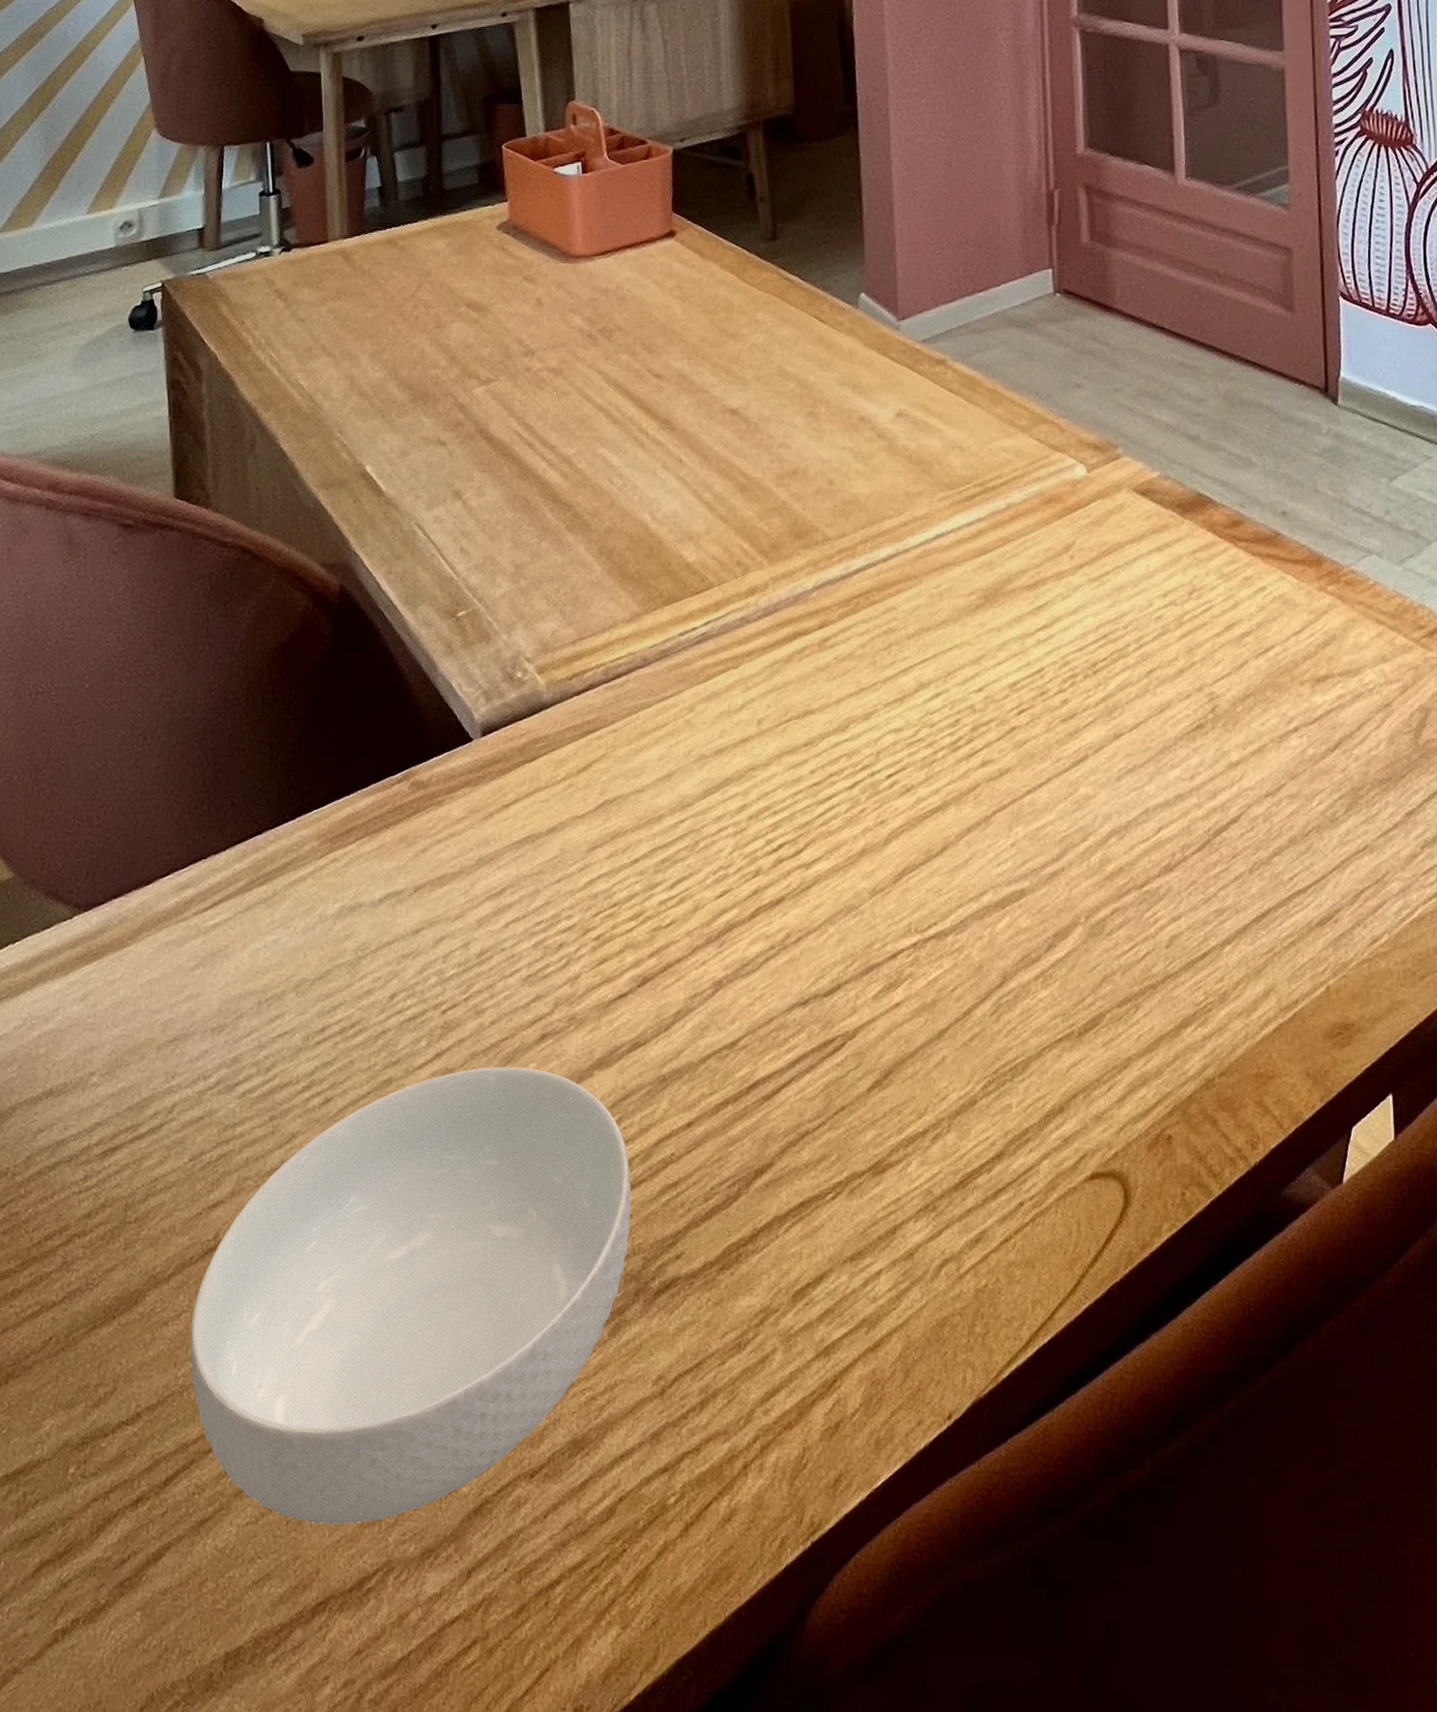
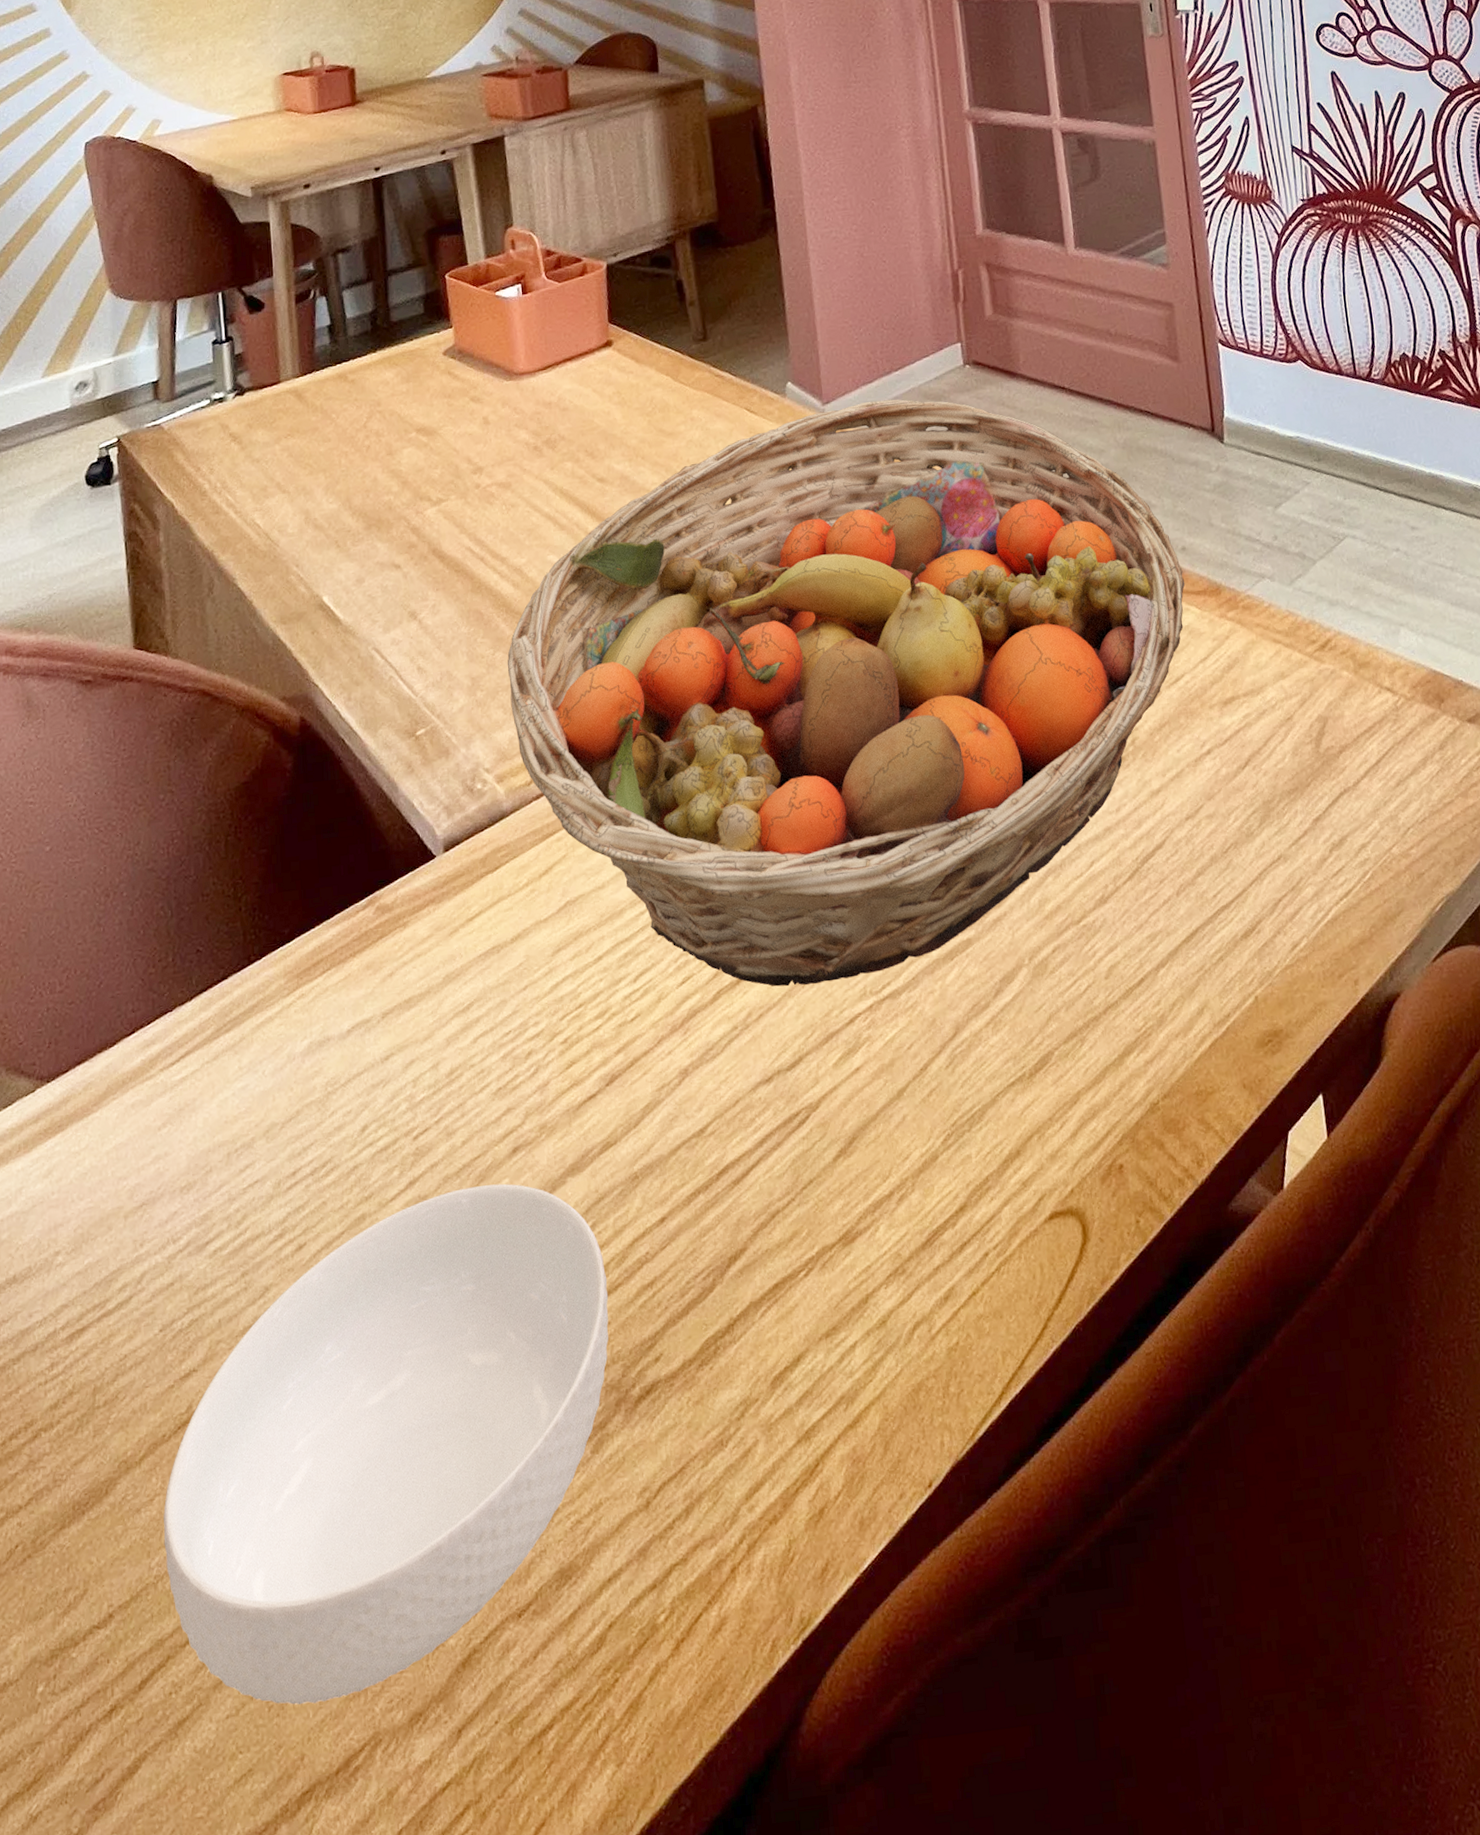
fruit basket: none [552,321,1283,914] -> present [507,399,1186,987]

